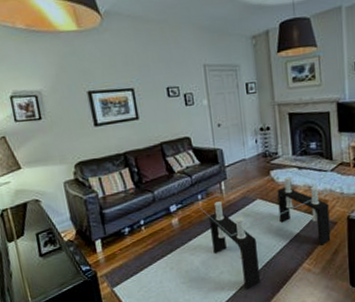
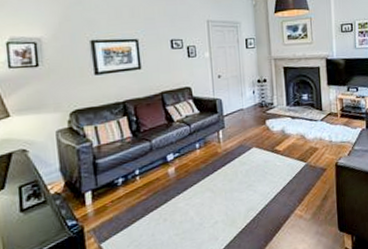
coffee table: present [194,171,340,290] -> none [191,120,329,239]

